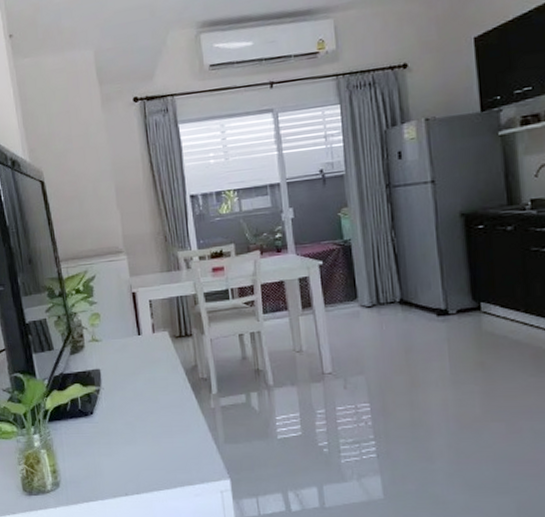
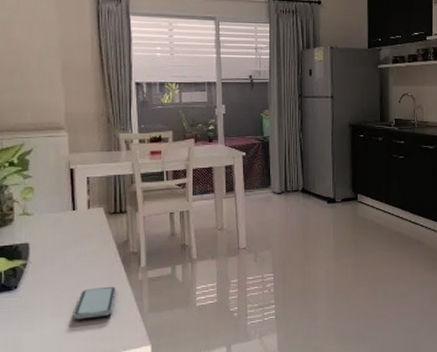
smartphone: none [147,414,189,448] -> present [73,286,117,320]

